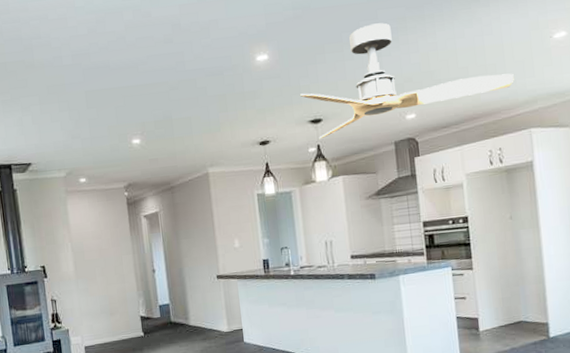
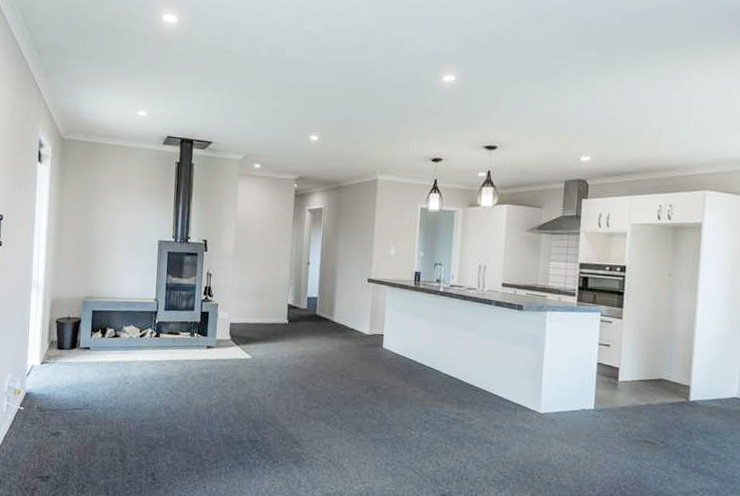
ceiling fan: present [300,23,514,140] -> none [480,63,697,166]

